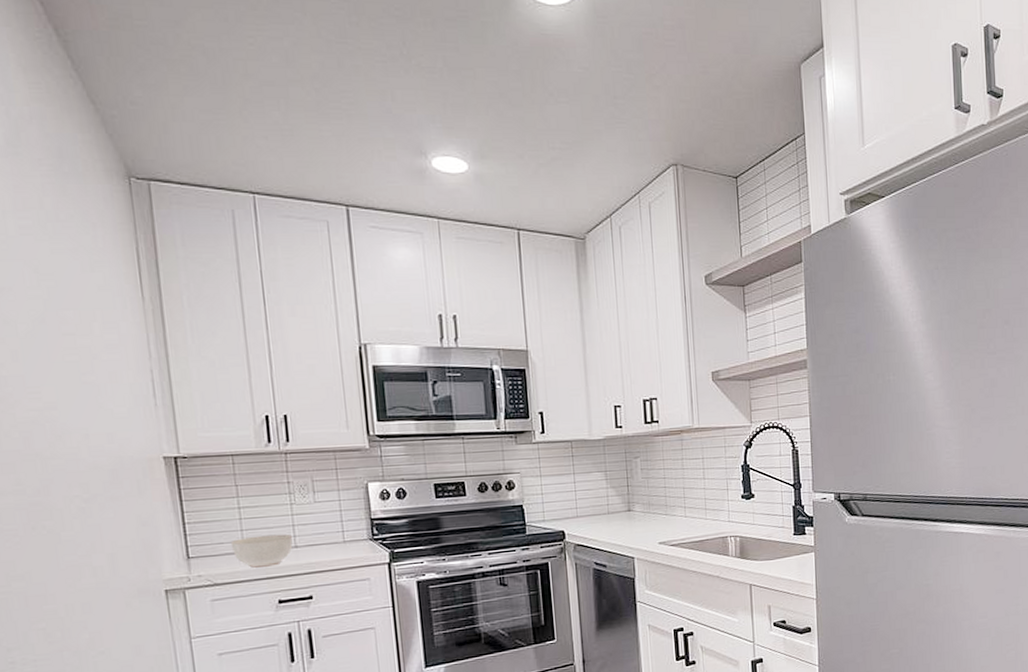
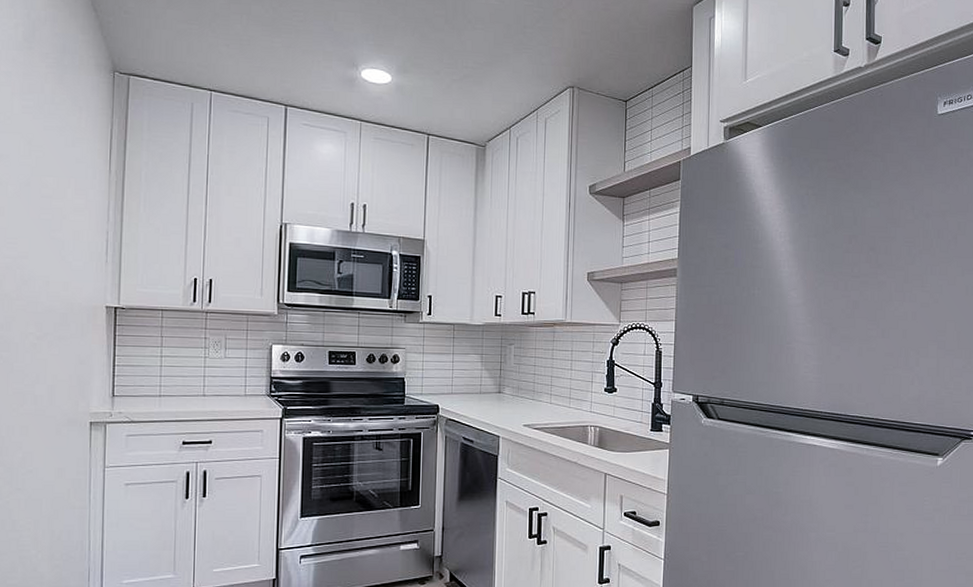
bowl: present [230,534,293,568] -> none [150,382,203,411]

